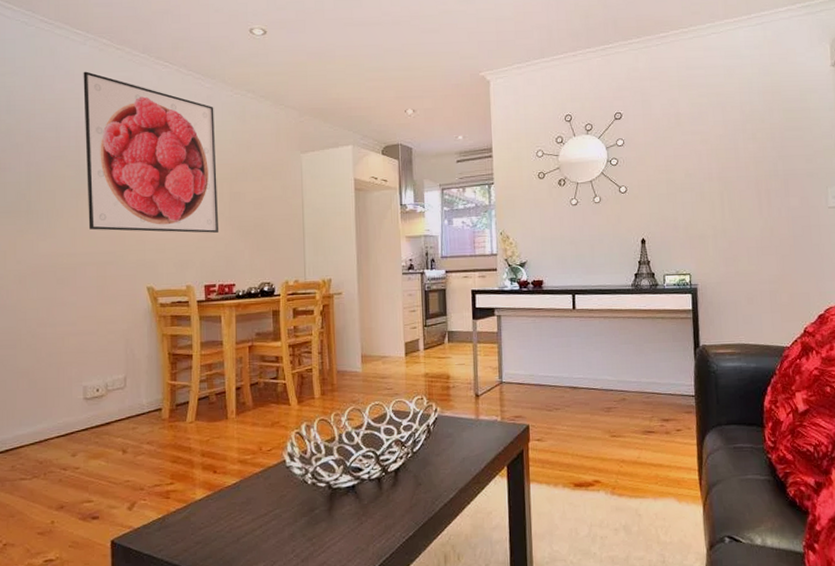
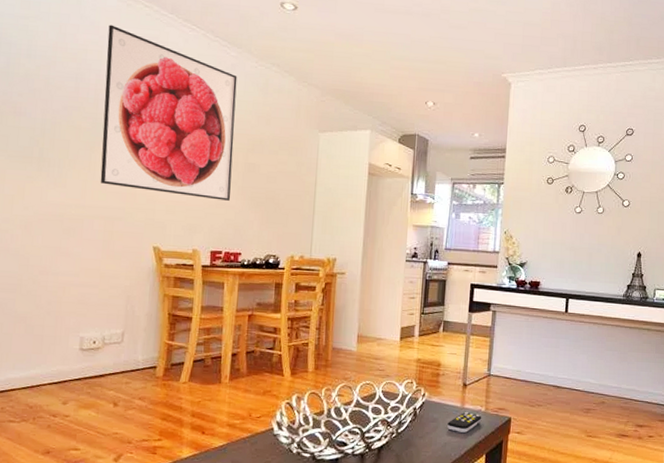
remote control: none [464,424,499,446] -> present [447,412,482,433]

